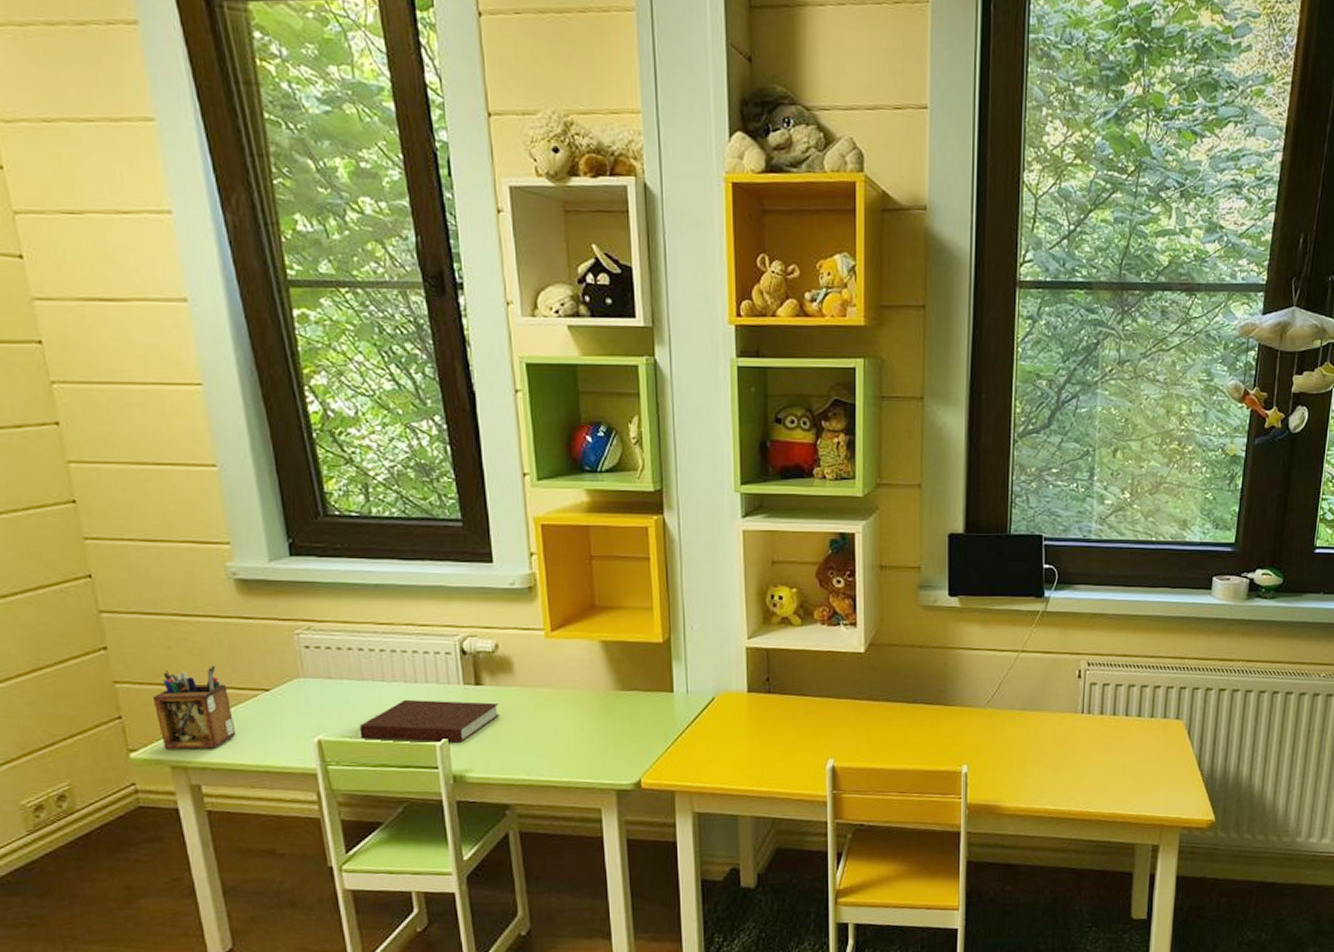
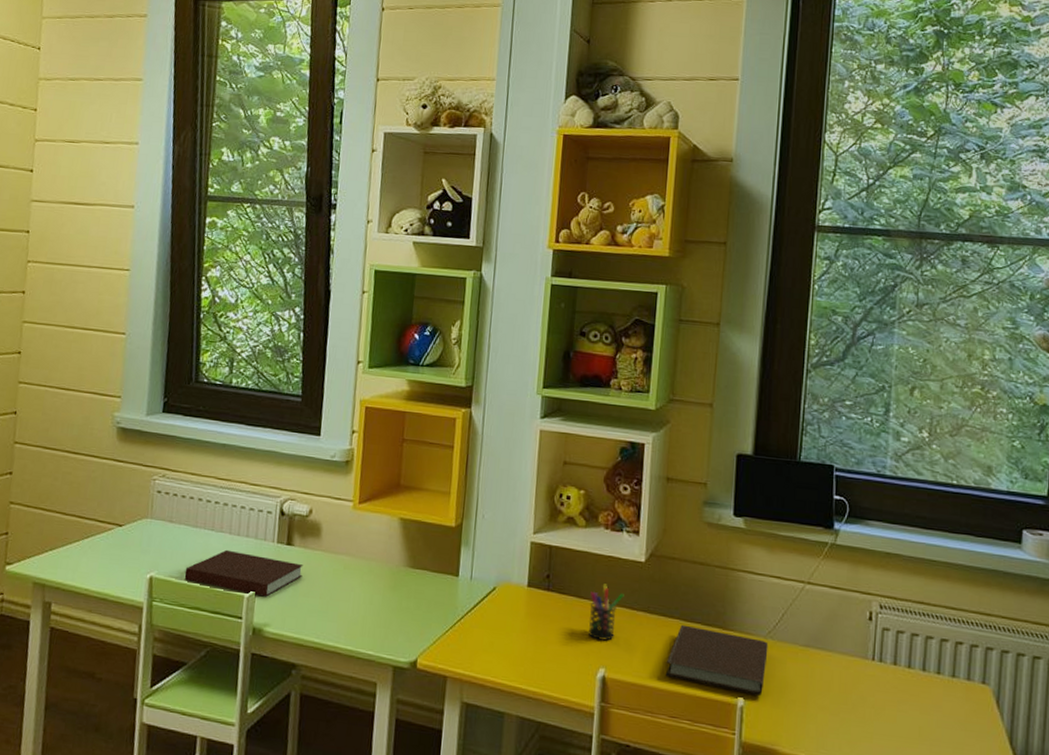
desk organizer: present [152,665,237,750] -> none [32,497,91,572]
pen holder: none [813,679,847,733] -> present [588,584,624,641]
notebook: none [893,706,988,761] -> present [666,624,769,696]

